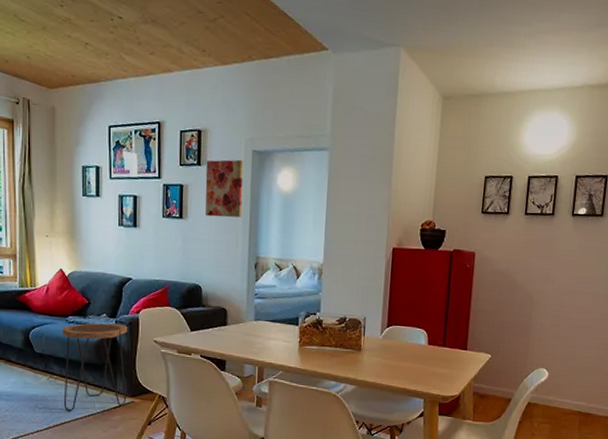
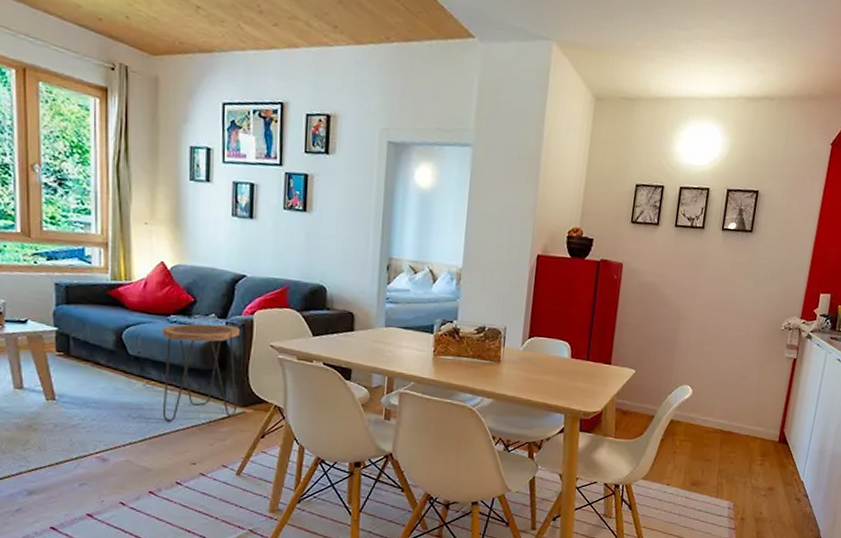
wall art: present [205,159,244,218] -> none [333,149,378,214]

